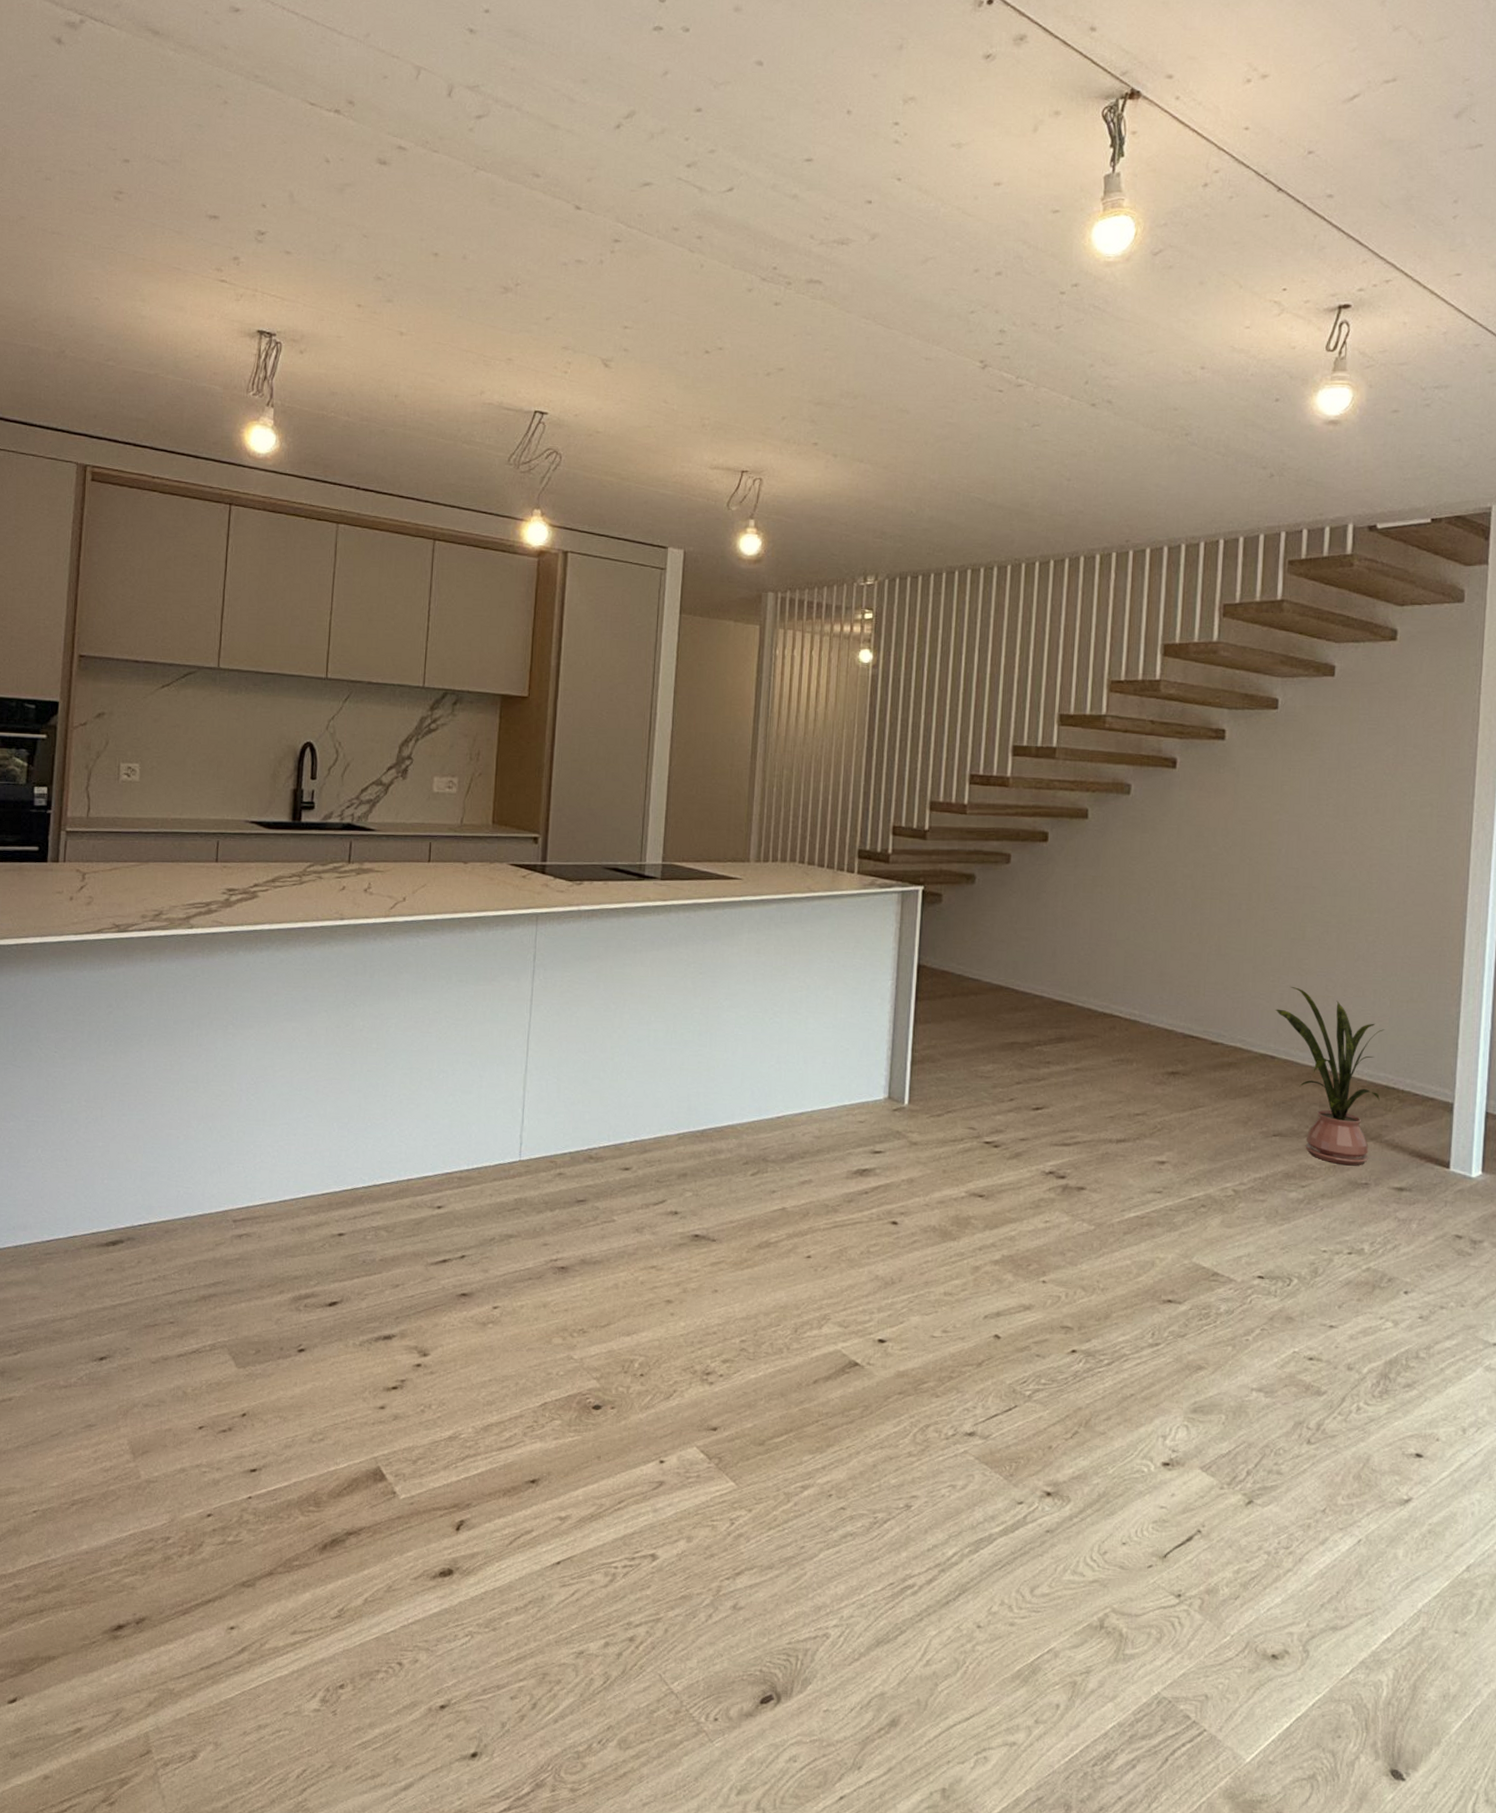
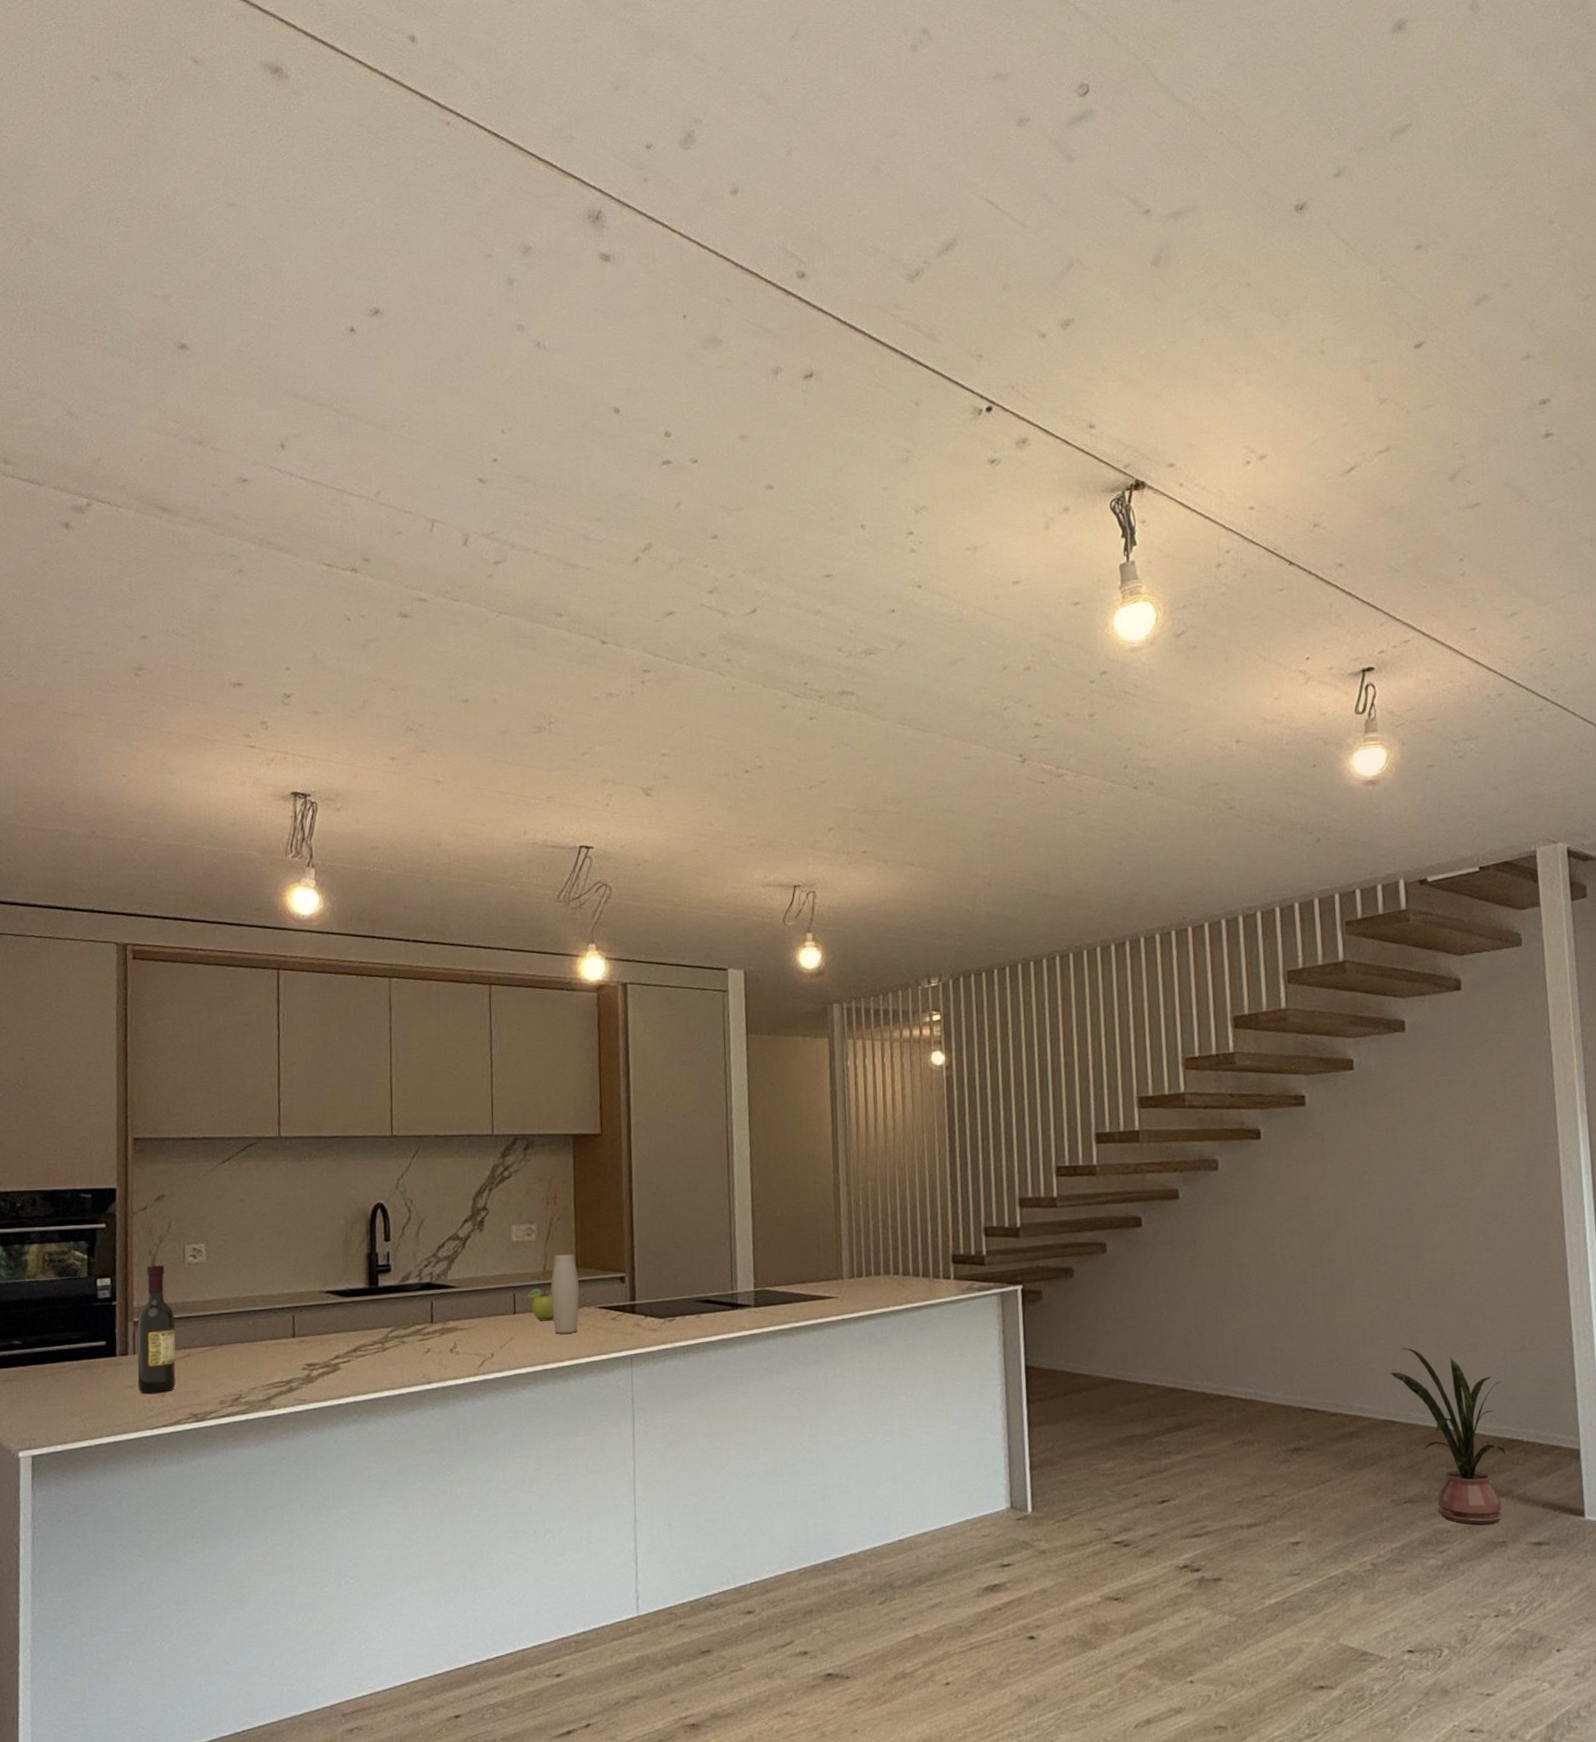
wine bottle: none [65,779,106,903] -> present [137,1265,176,1395]
fruit: none [443,840,467,871] -> present [527,1288,554,1320]
vase: none [465,809,494,887] -> present [550,1254,580,1334]

